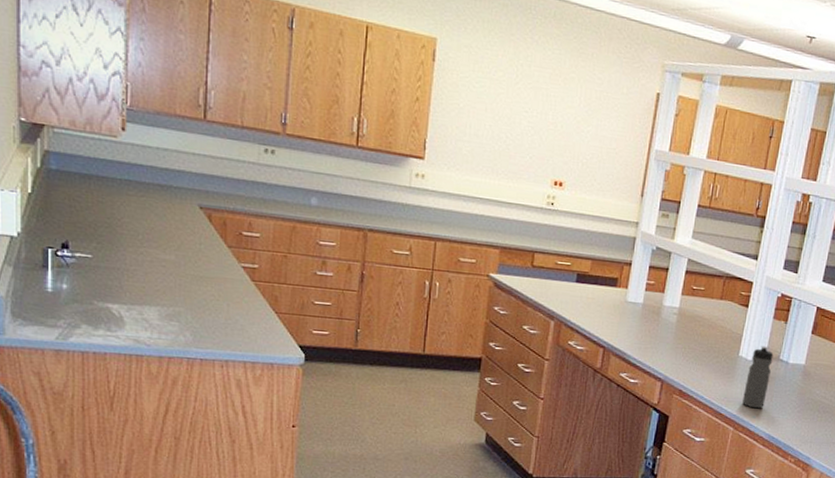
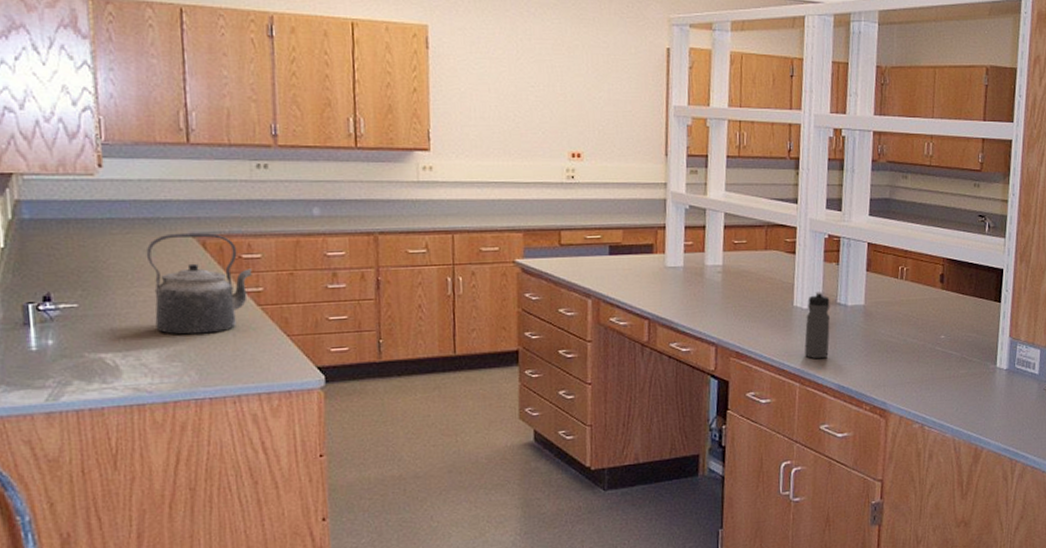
kettle: none [157,202,250,301] -> present [146,232,252,335]

